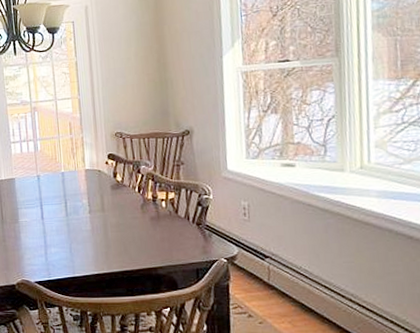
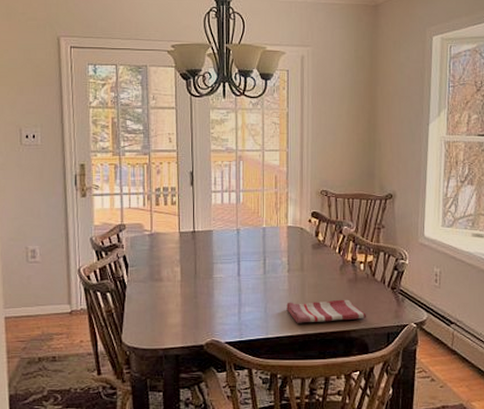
dish towel: none [90,237,173,262] -> present [286,299,367,323]

